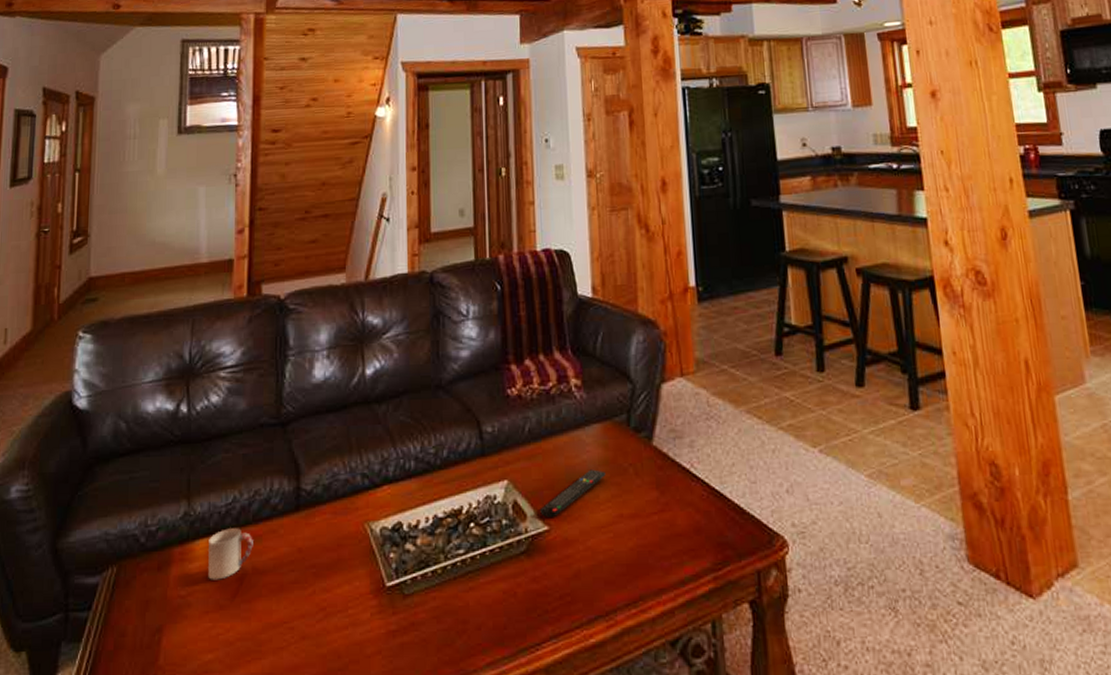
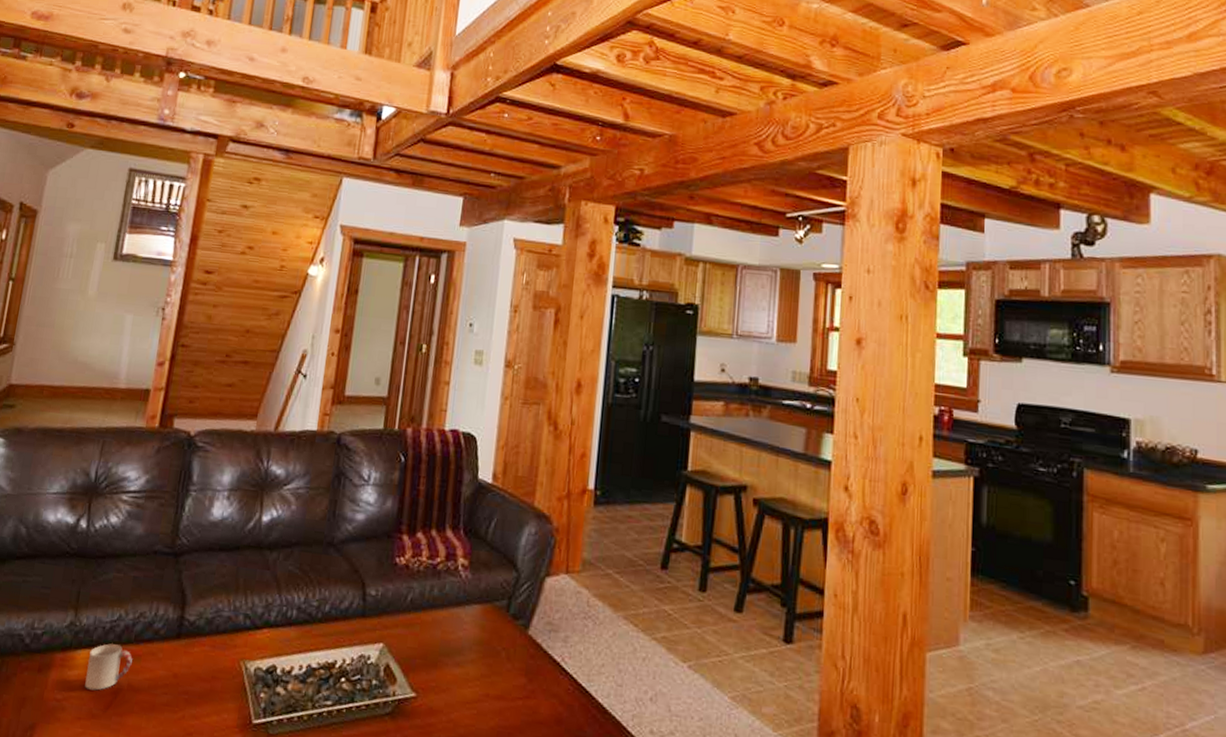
remote control: present [540,469,606,519] -> none [410,646,479,687]

